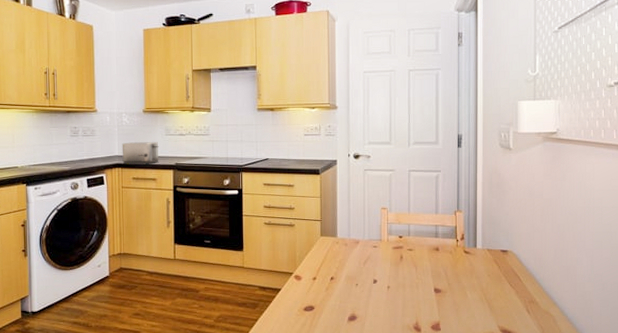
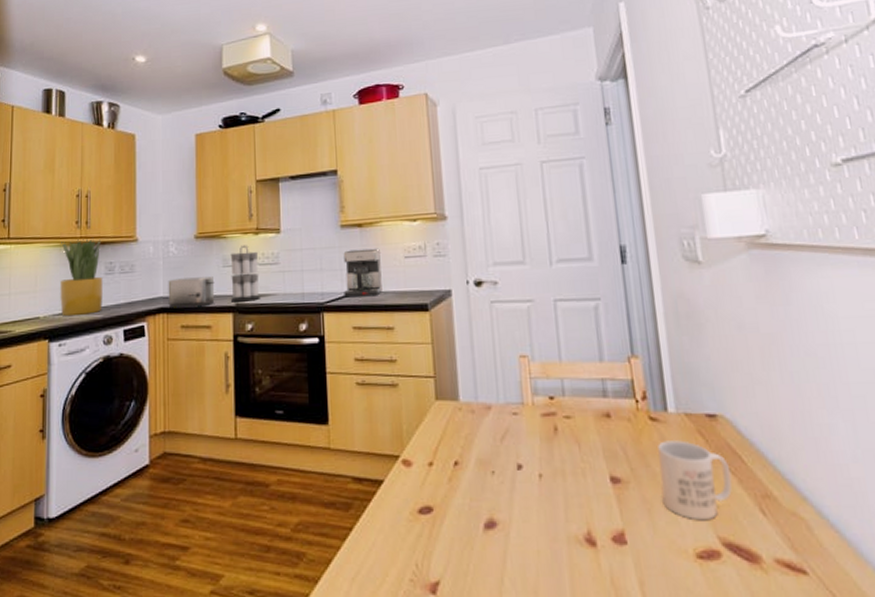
planter: none [33,108,69,167] -> present [60,238,103,317]
spice rack: none [171,119,194,162] -> present [230,245,260,302]
coffee maker: none [258,127,287,162] -> present [343,248,382,298]
mug: none [465,266,512,316] -> present [657,440,733,521]

